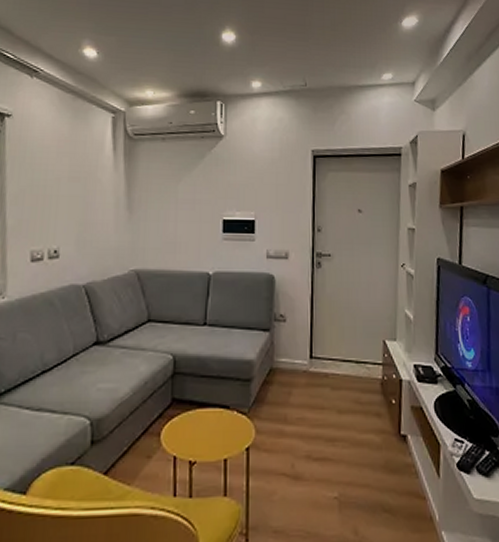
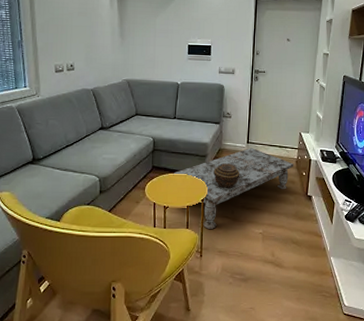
coffee table: none [203,365,379,495] -> present [173,148,294,229]
decorative container: none [263,390,302,429] -> present [214,163,240,188]

